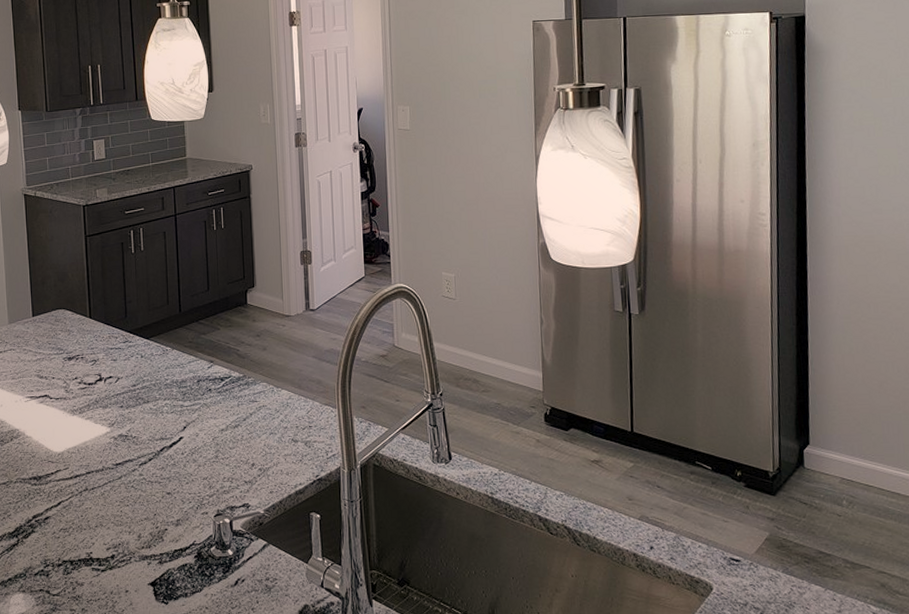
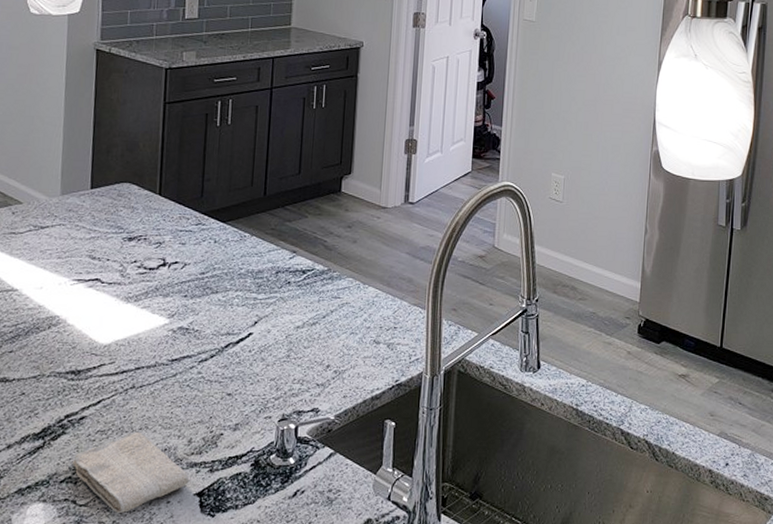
washcloth: none [43,529,143,602] -> present [73,431,190,514]

